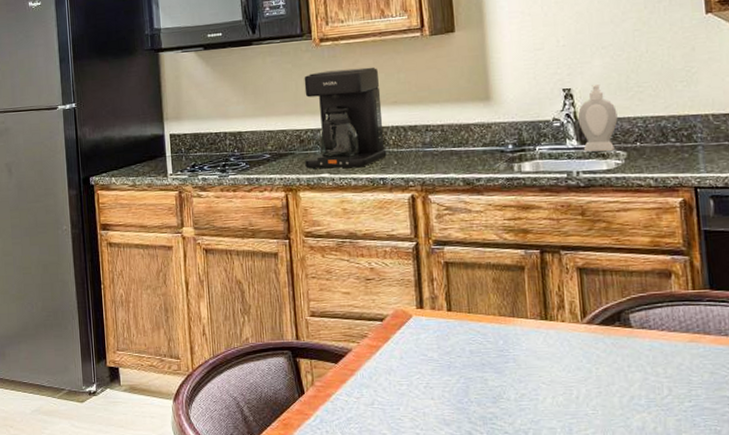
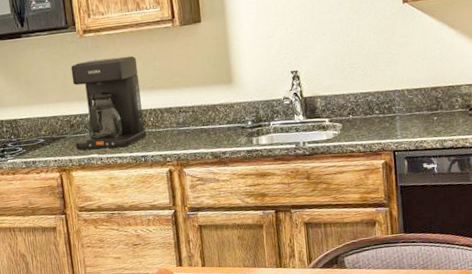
soap bottle: present [577,84,618,153] -> none [303,66,335,125]

